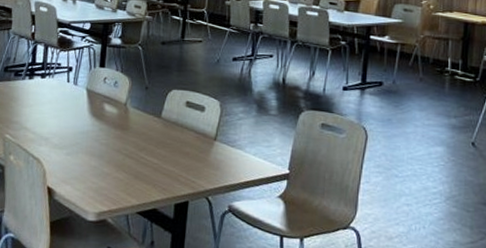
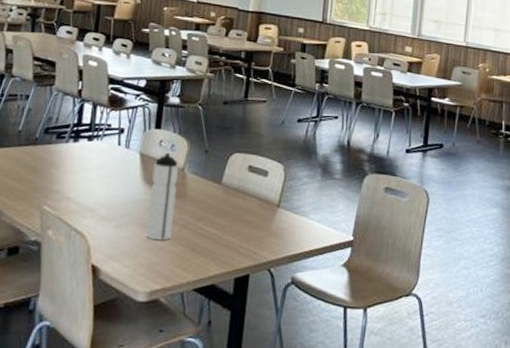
water bottle: none [94,88,122,167] -> present [146,152,179,240]

